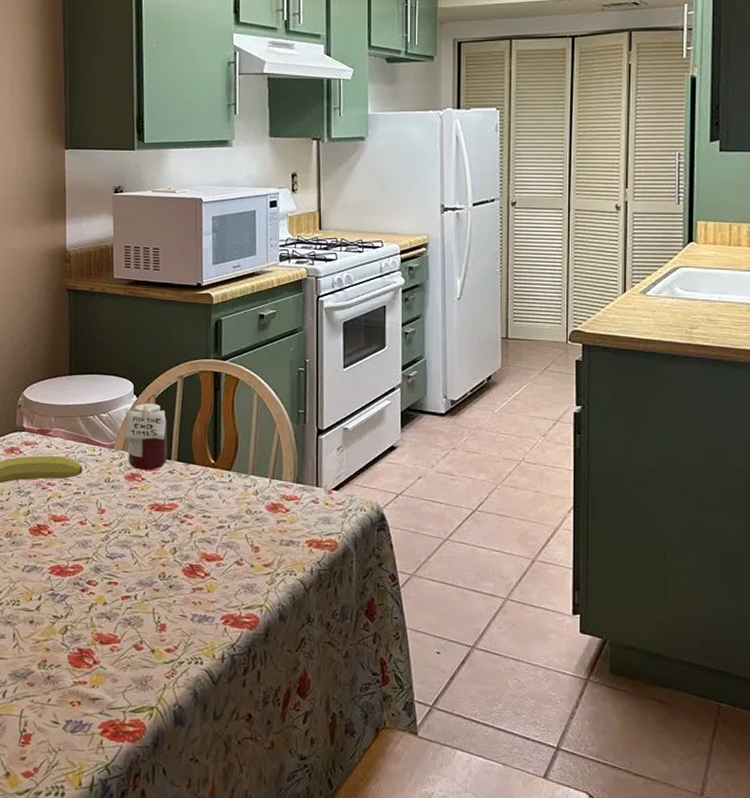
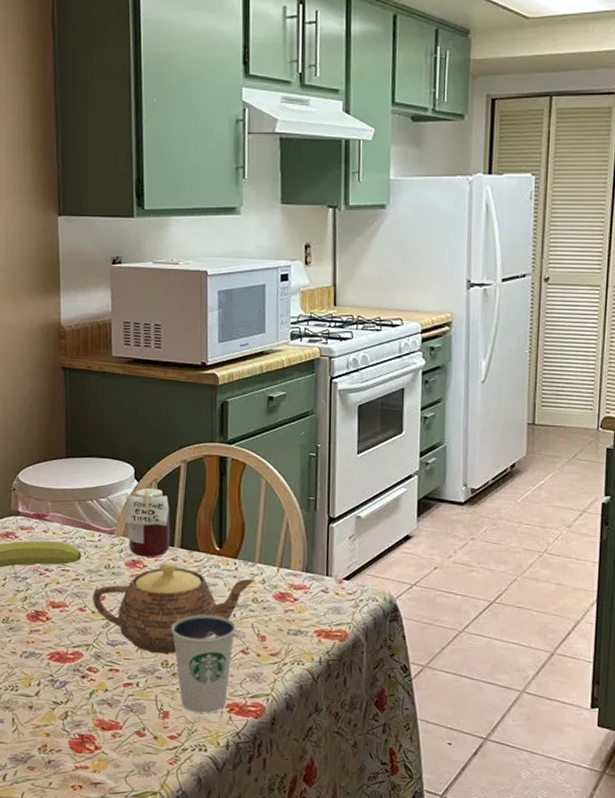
teapot: none [92,475,249,566] -> present [92,562,256,654]
dixie cup: none [168,525,230,626] -> present [171,614,236,714]

